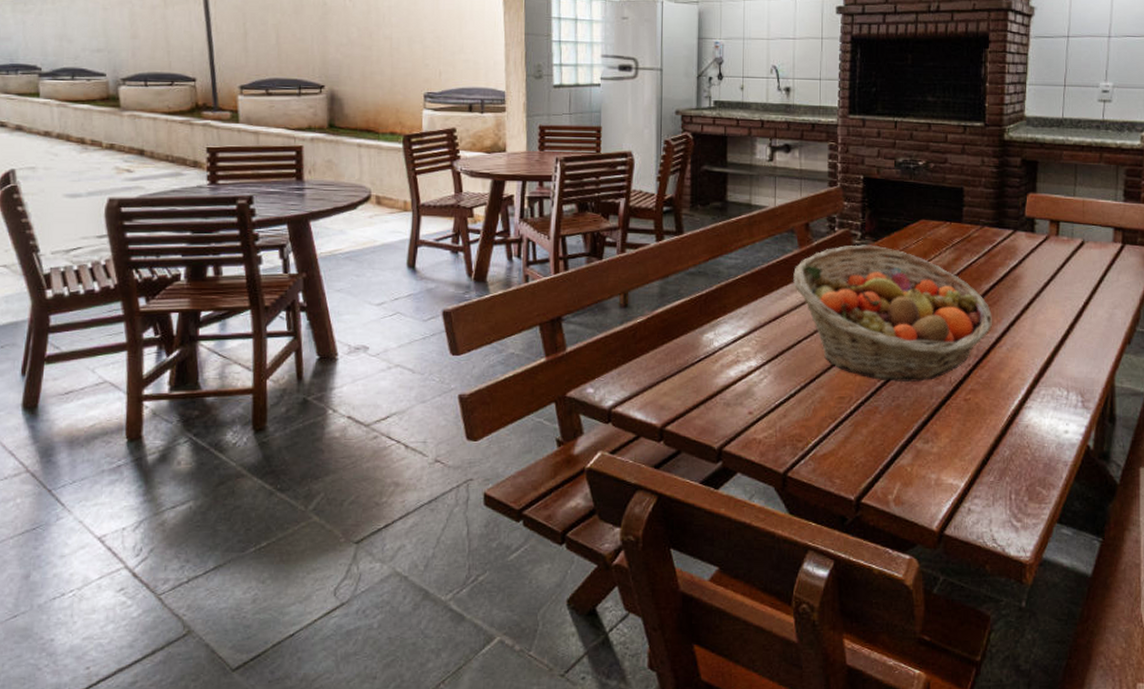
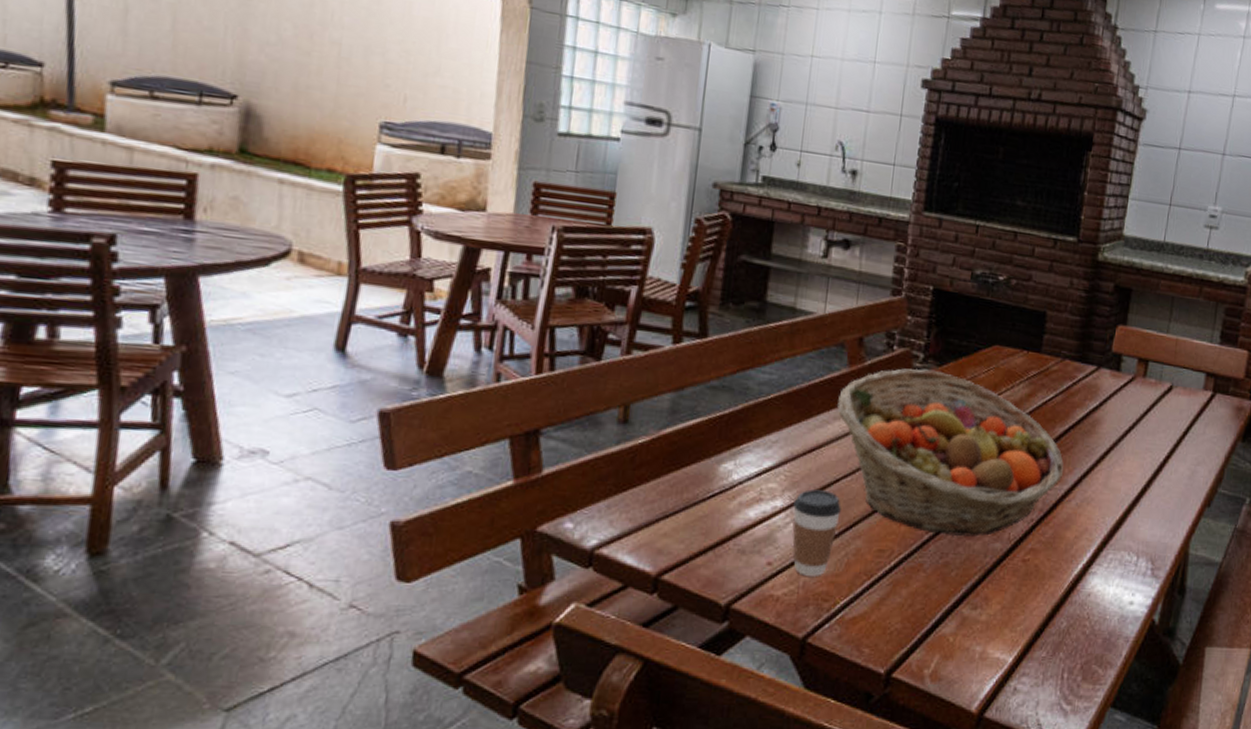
coffee cup: none [765,351,805,421] -> present [792,489,841,576]

